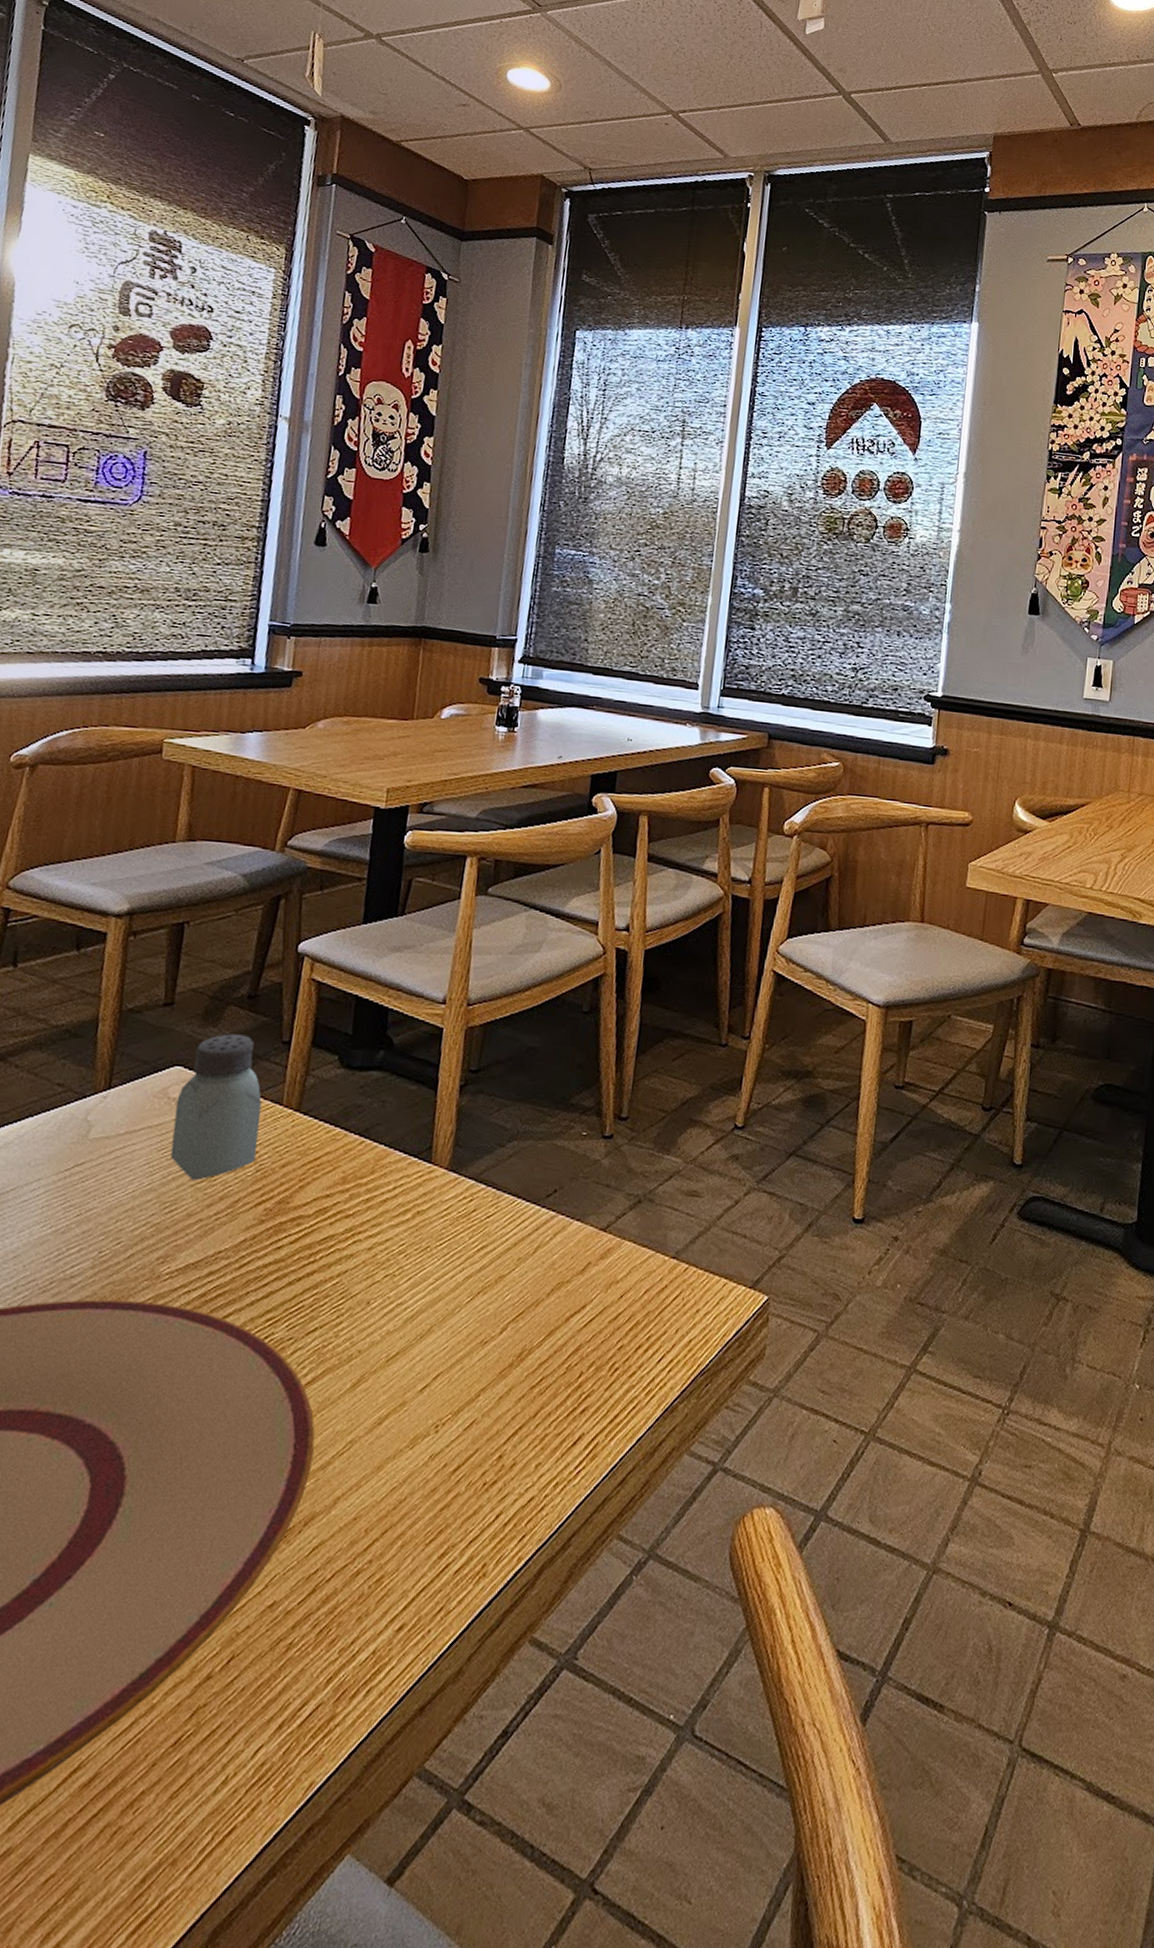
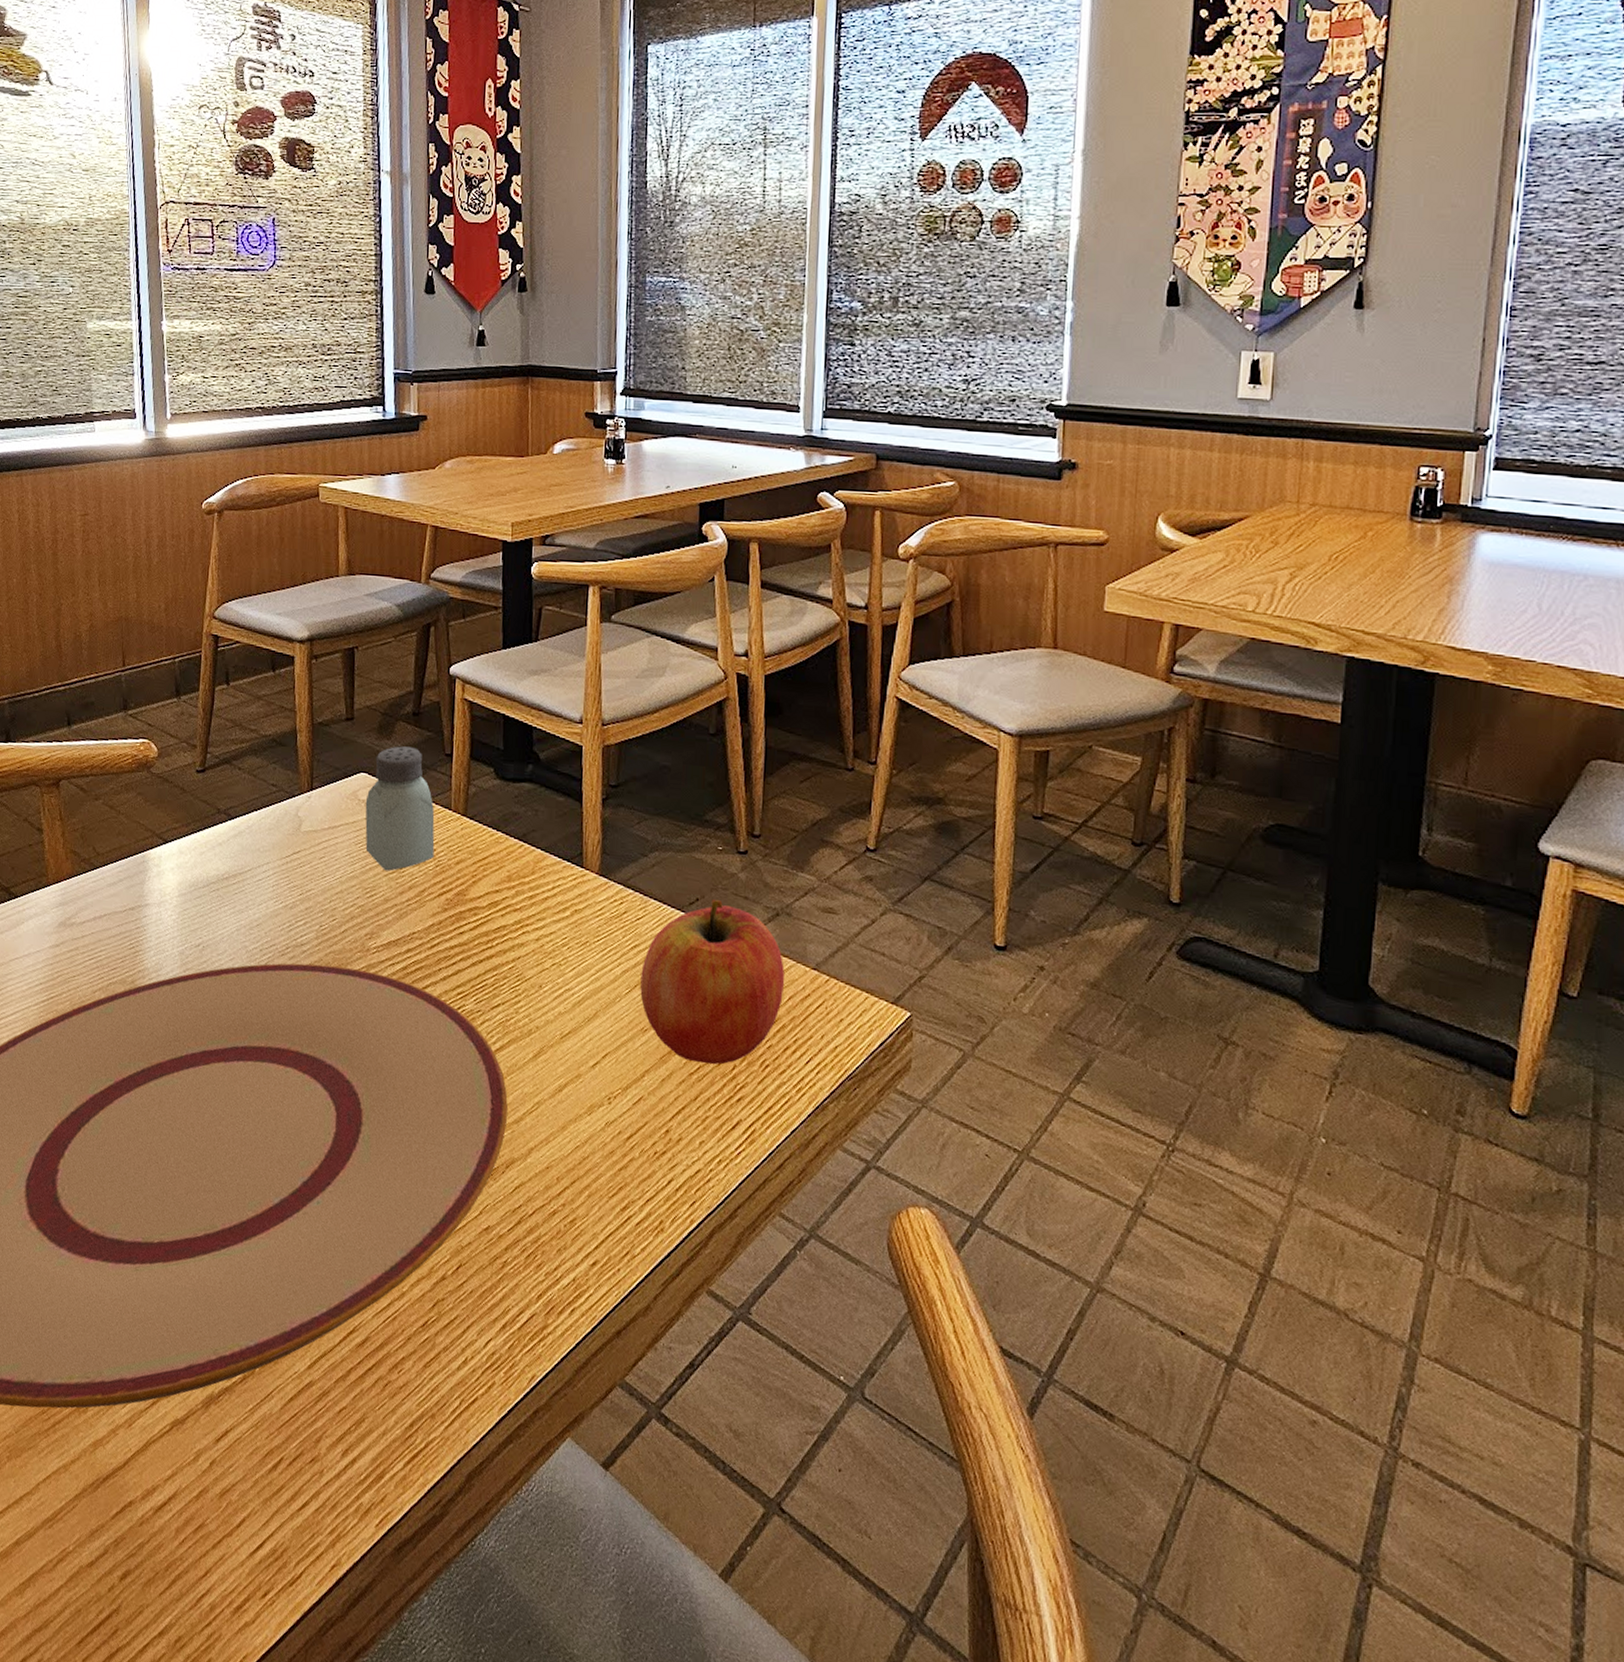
fruit: none [483,1190,643,1374] -> present [640,900,785,1065]

